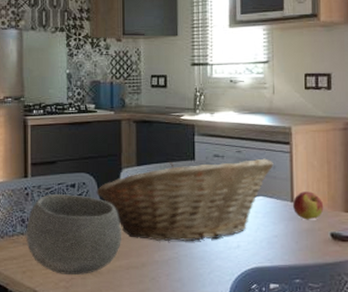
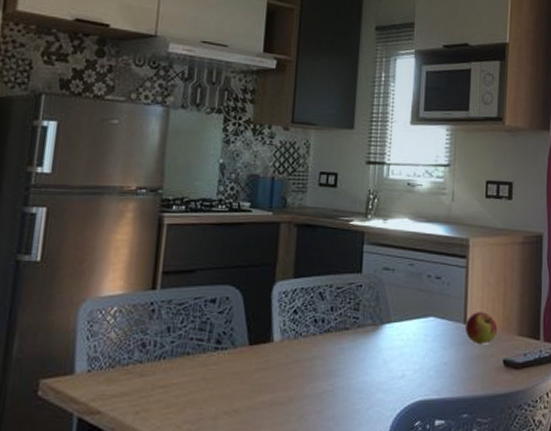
bowl: present [26,194,121,275] -> none [144,311,268,414]
fruit basket: present [96,158,274,241] -> none [241,273,448,370]

